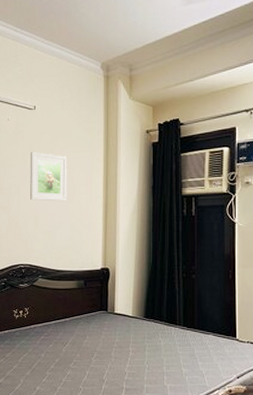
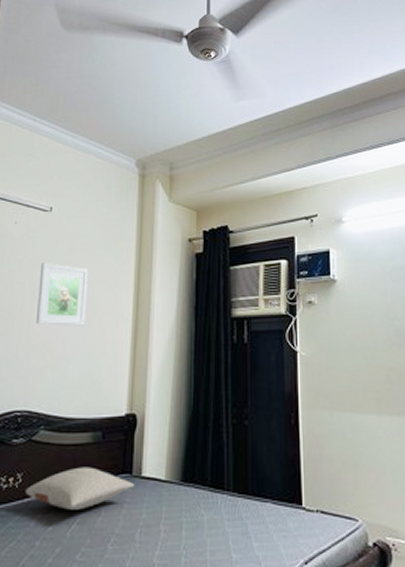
pillow: none [31,305,110,334] -> present [25,467,135,510]

